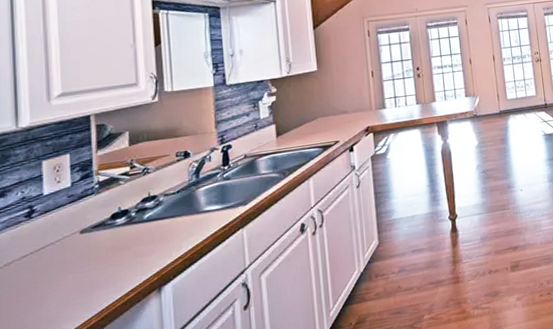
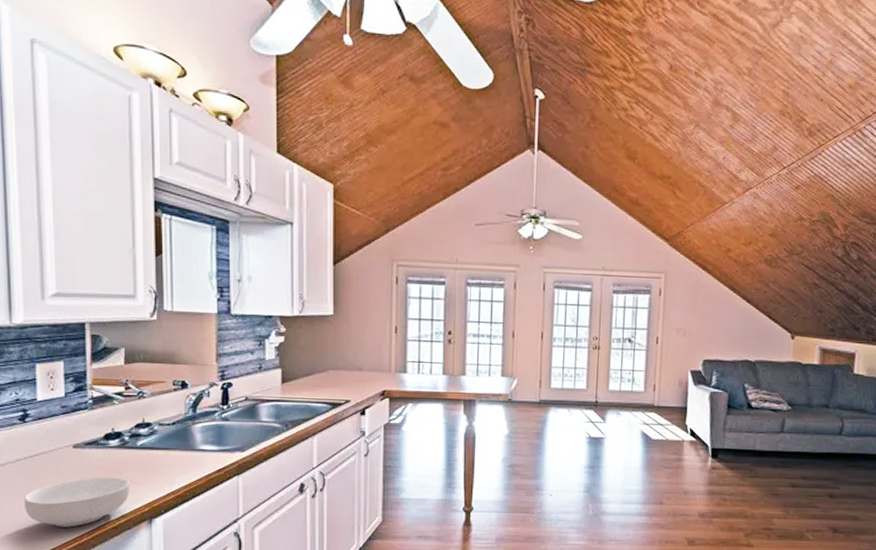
cereal bowl: none [31,252,139,315] -> present [24,476,130,527]

